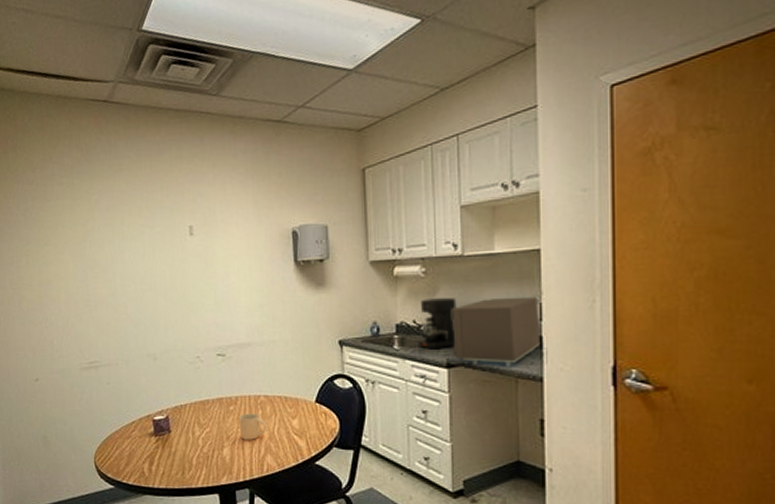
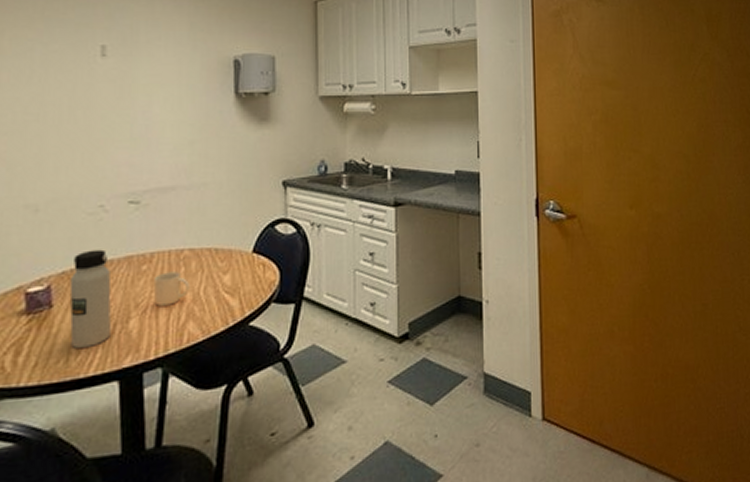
water bottle: none [181,391,212,465] -> present [69,249,112,348]
coffee maker: present [417,297,457,349] -> none [366,134,405,188]
microwave: present [452,296,540,367] -> none [400,135,478,203]

